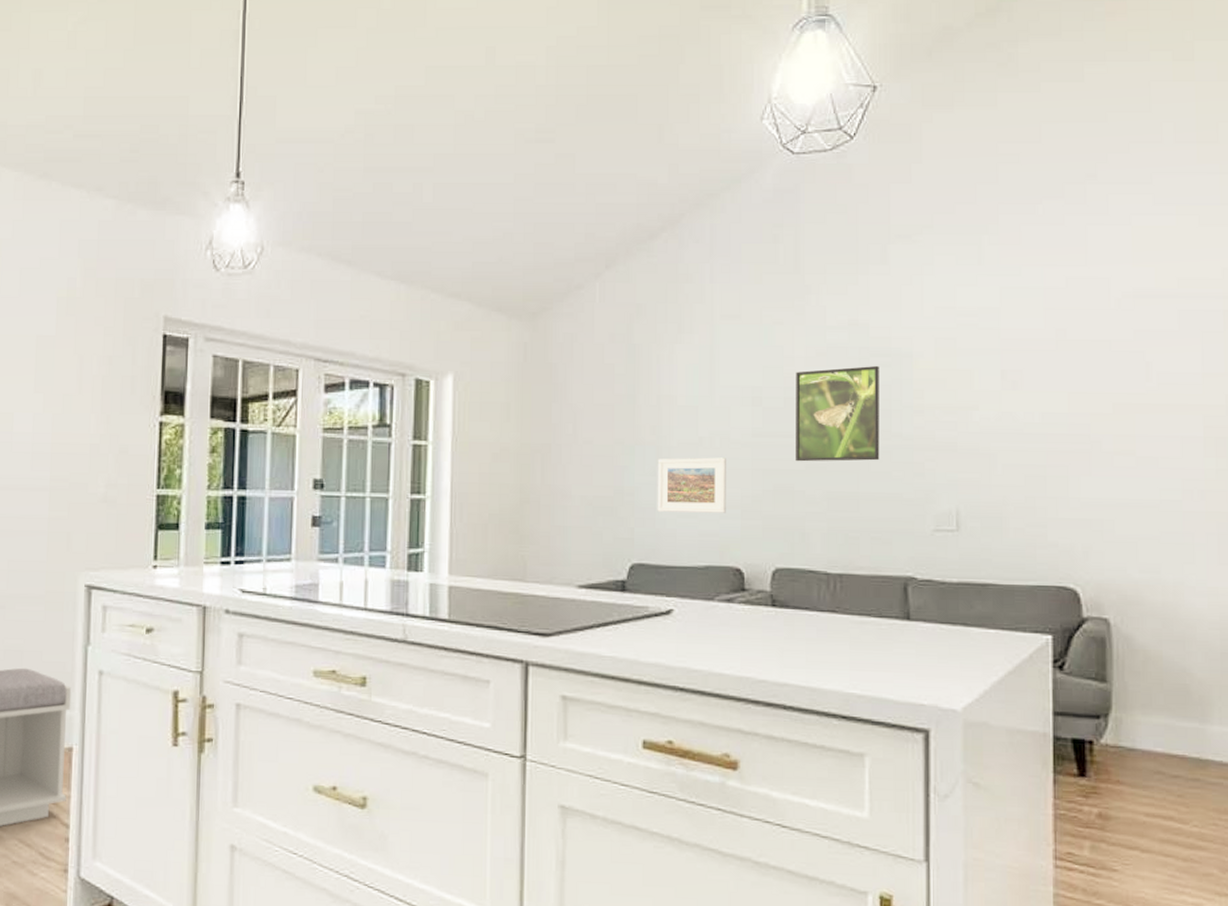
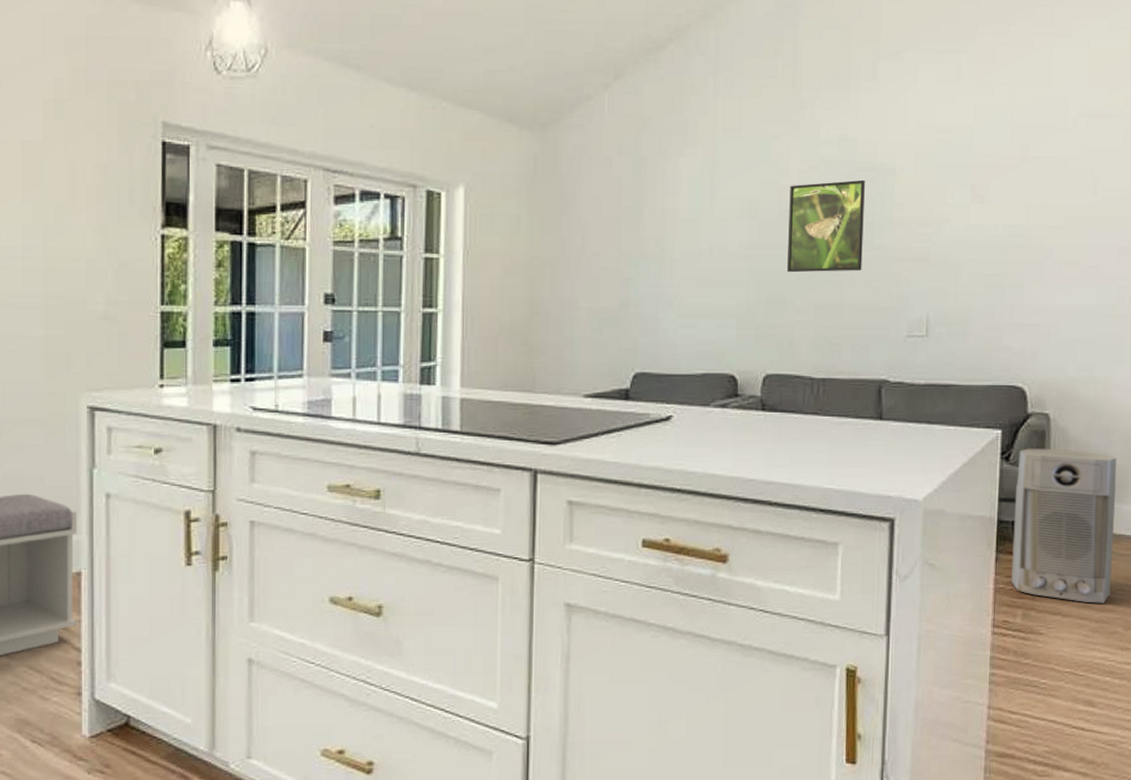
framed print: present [657,457,726,513] -> none [659,269,724,323]
air purifier: none [1073,657,1200,839] -> present [1011,448,1117,604]

